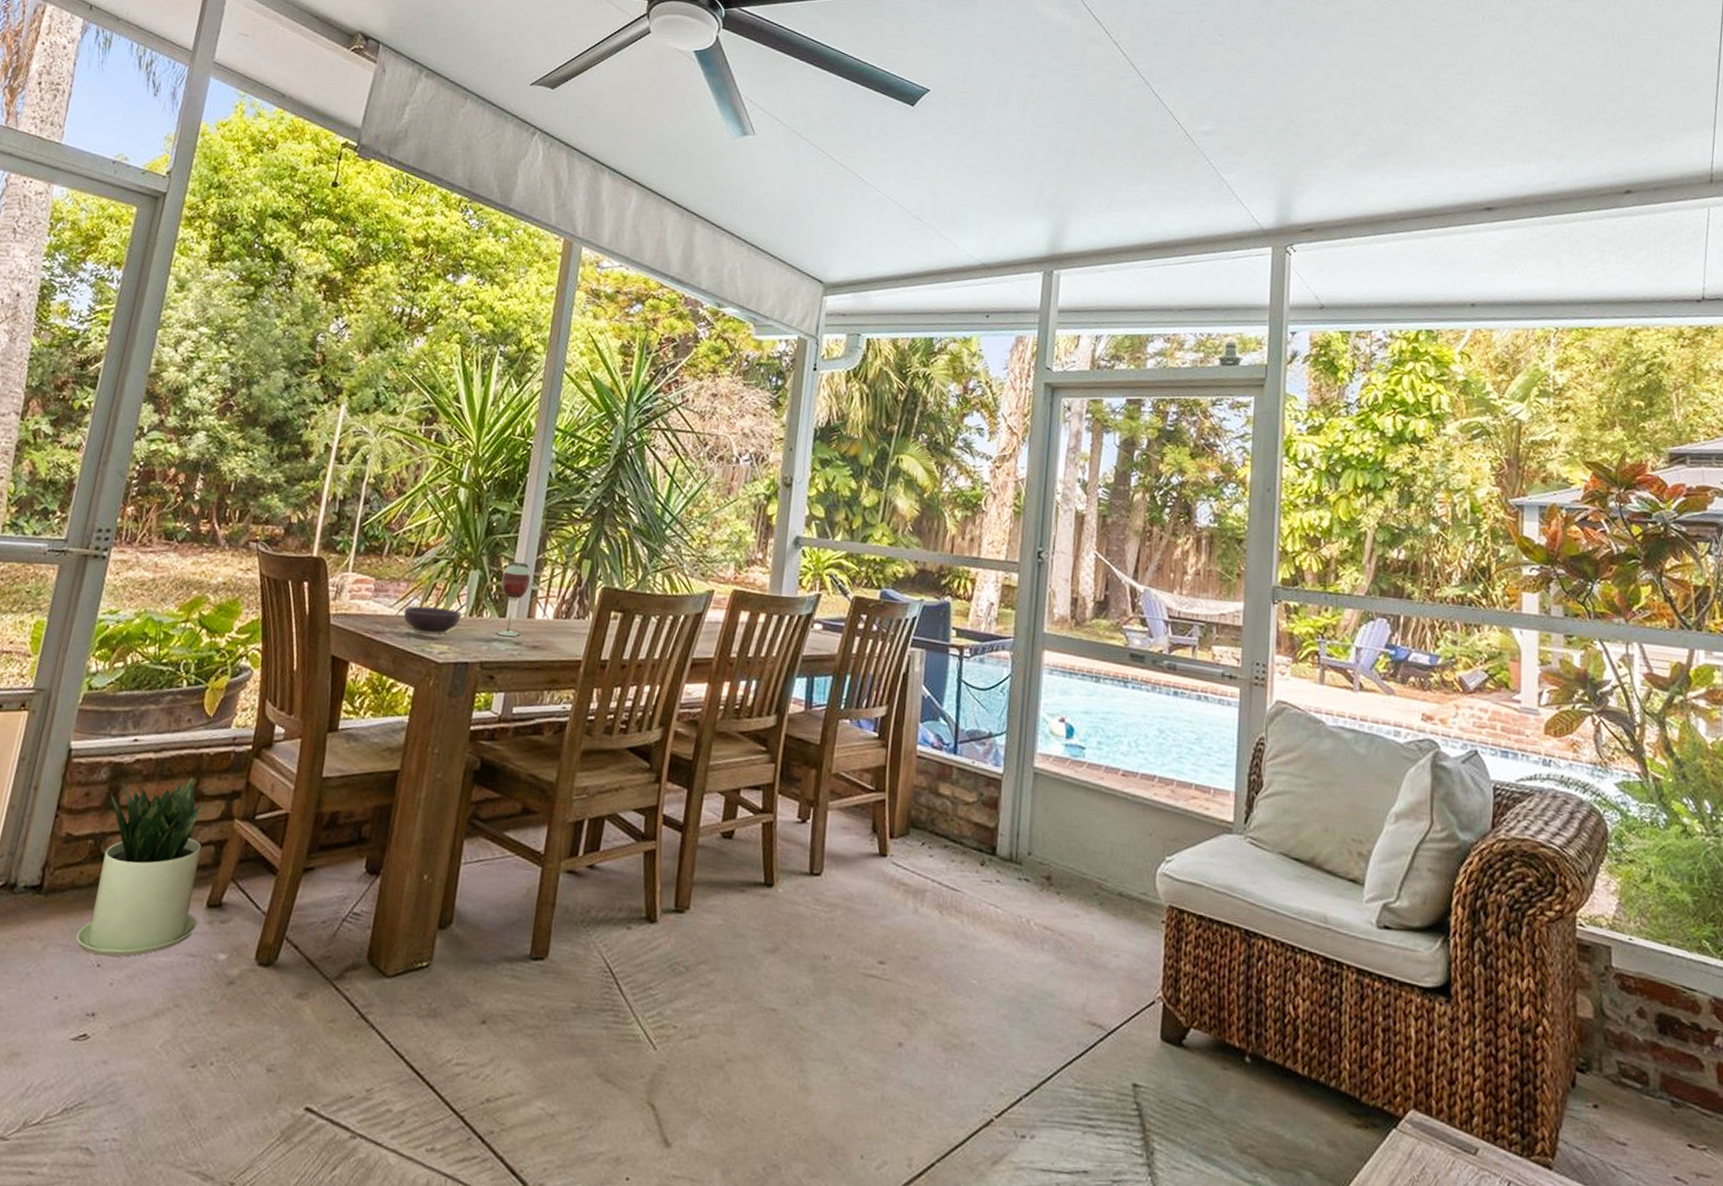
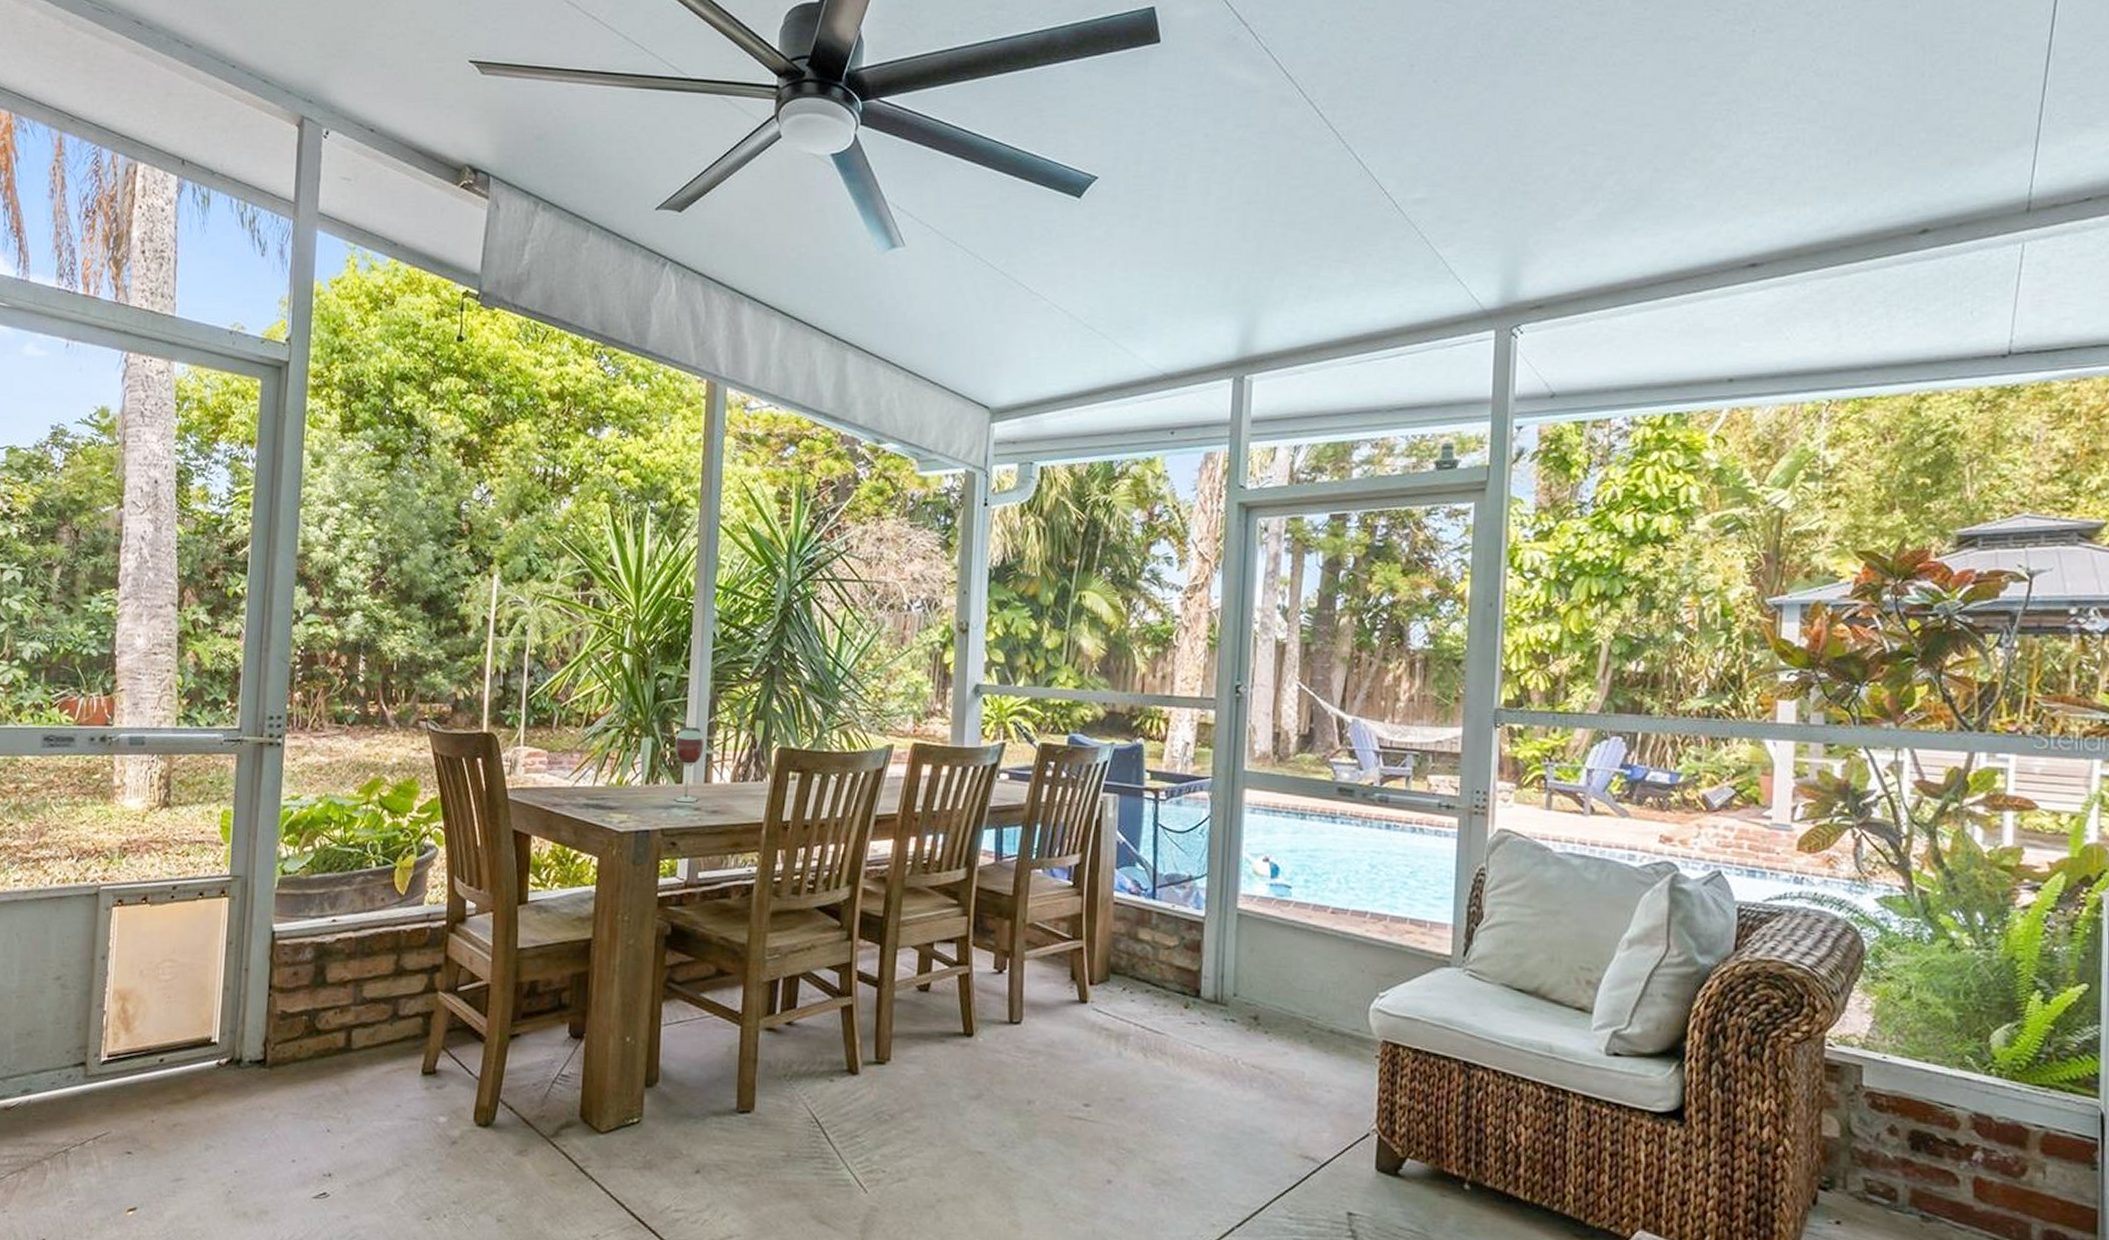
planter: present [76,778,203,957] -> none [304,954,415,1123]
bowl: present [403,606,462,635] -> none [579,776,638,804]

